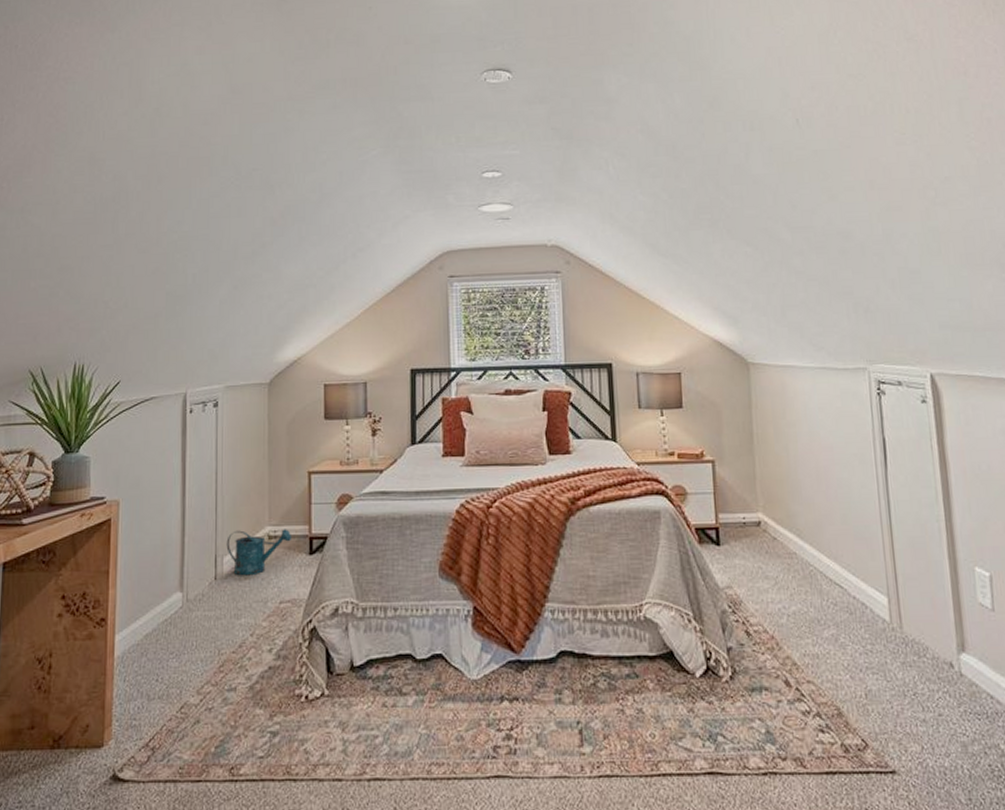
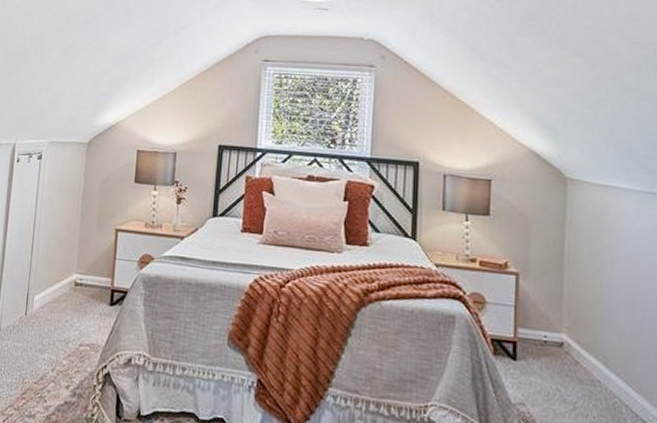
watering can: present [226,529,291,576] -> none [37,273,95,316]

